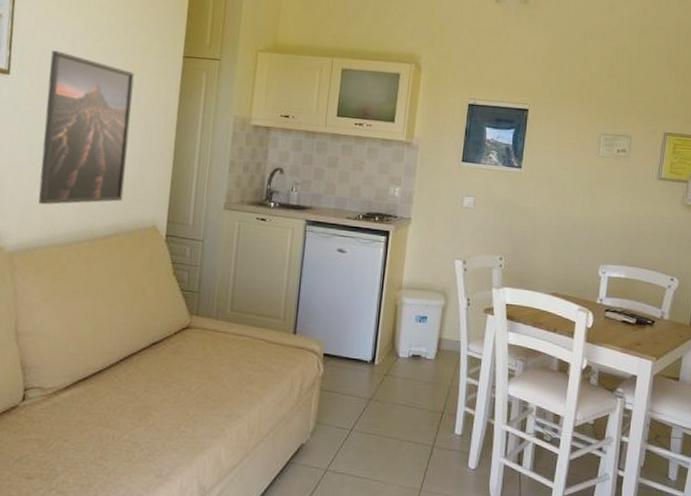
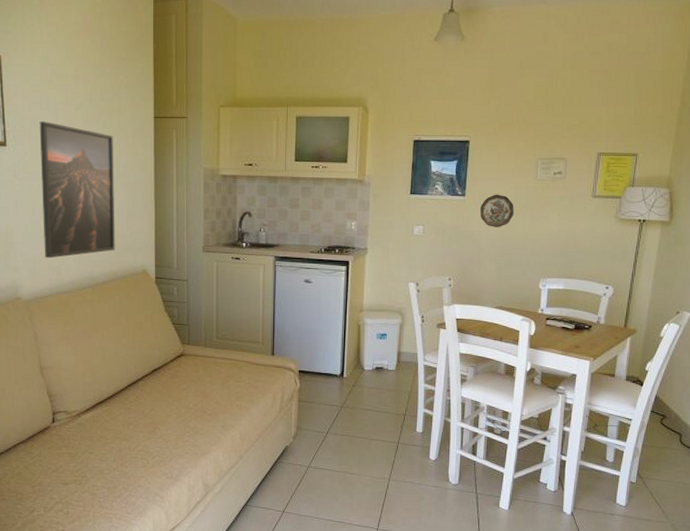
decorative plate: none [537,168,574,205] -> present [480,194,514,227]

